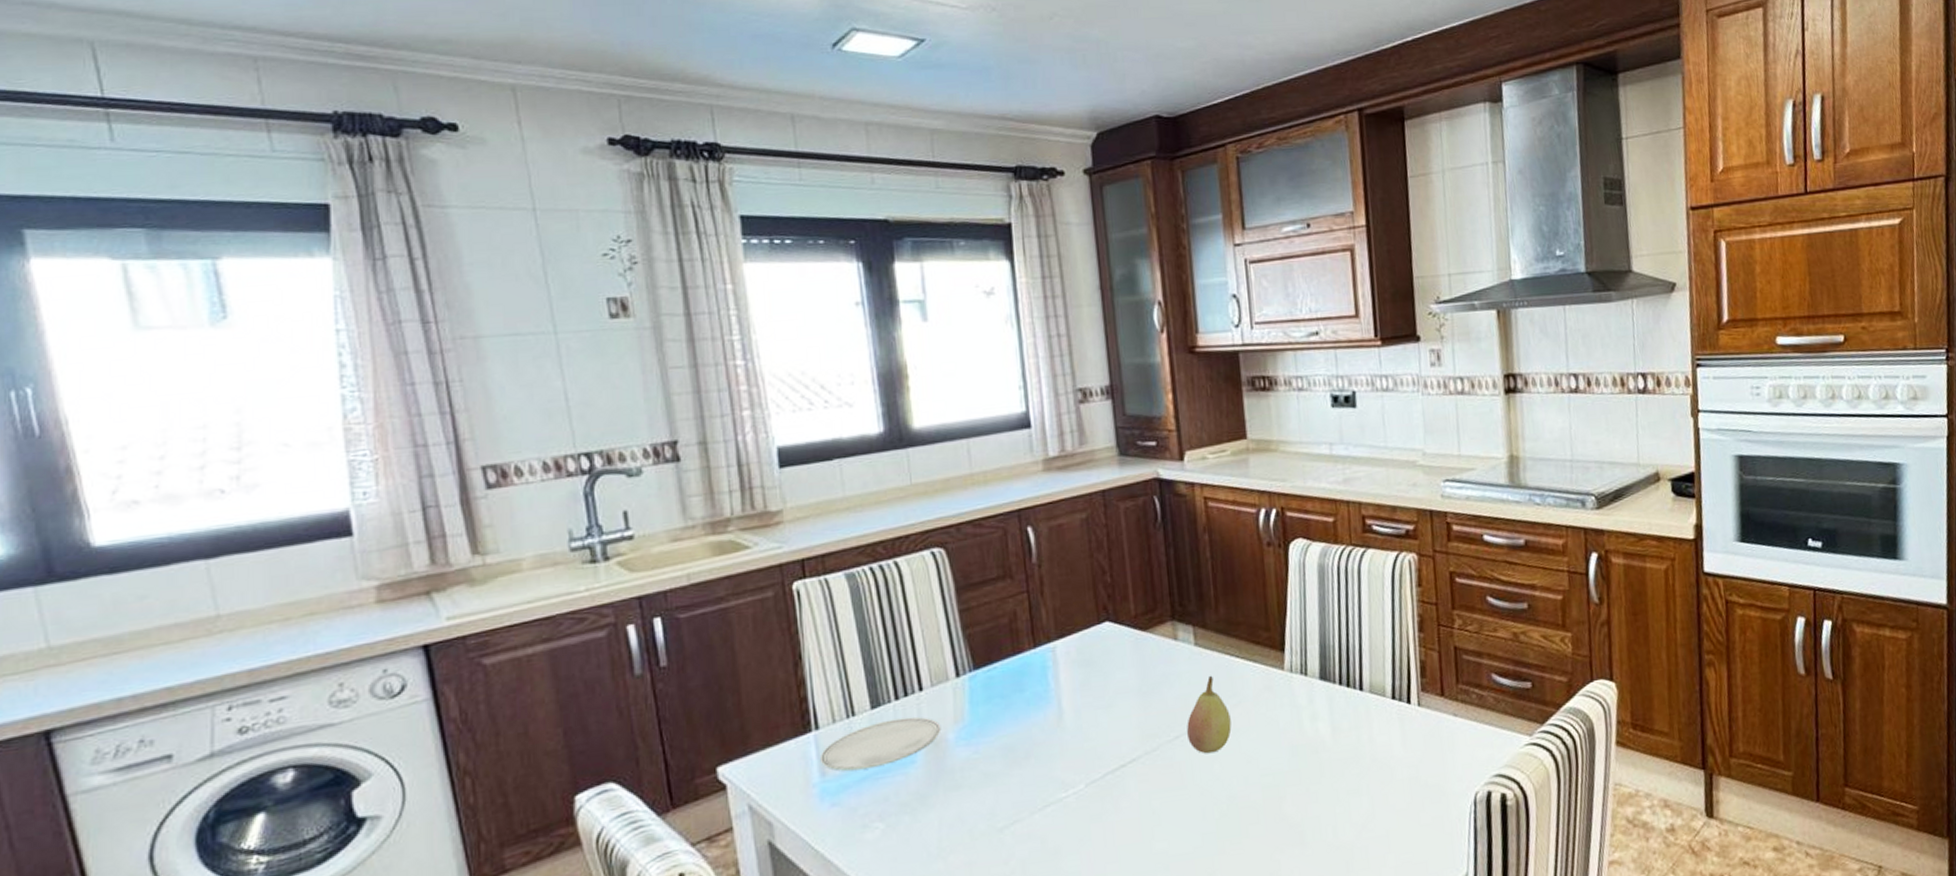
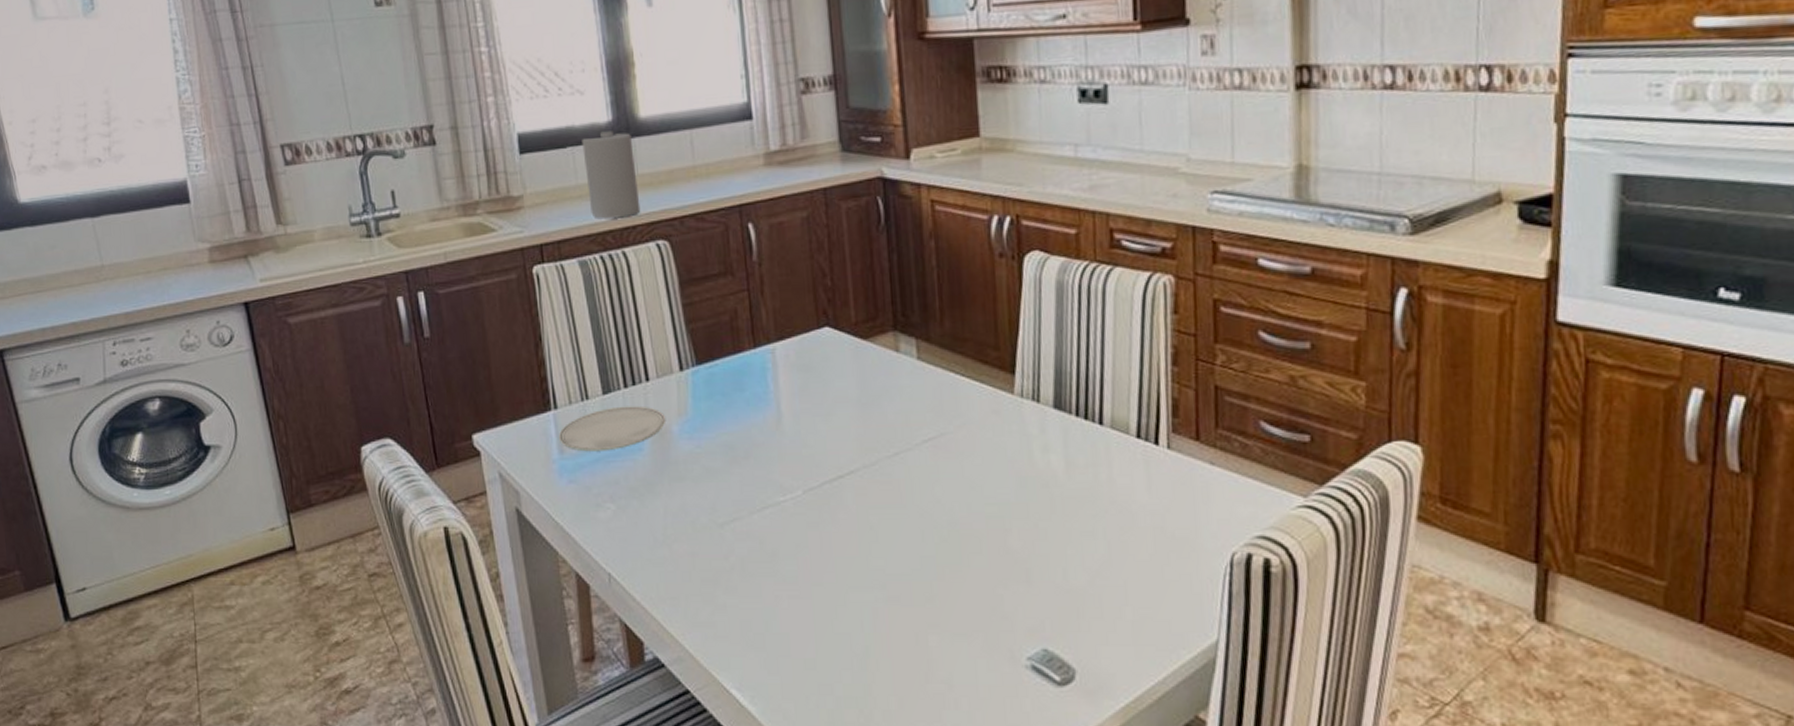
paper towel holder: none [850,442,914,531] -> present [582,131,641,220]
fruit: present [1187,675,1232,754] -> none [907,392,955,475]

